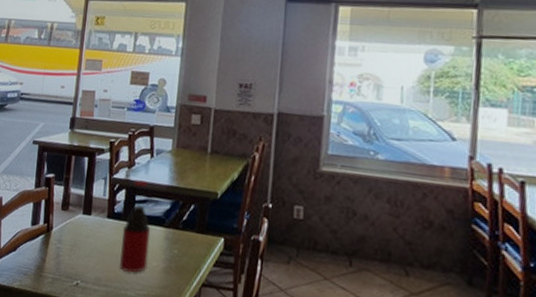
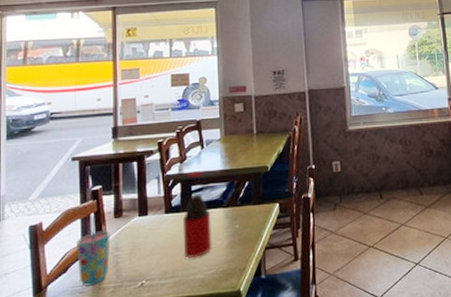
cup: none [24,202,56,271] -> present [75,216,111,287]

